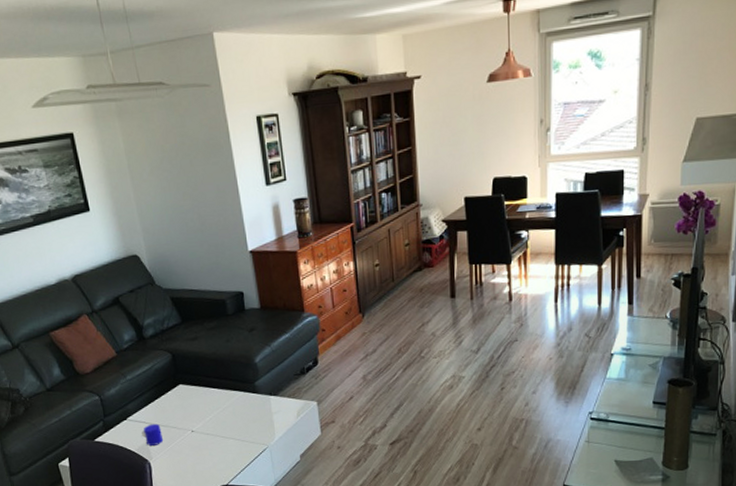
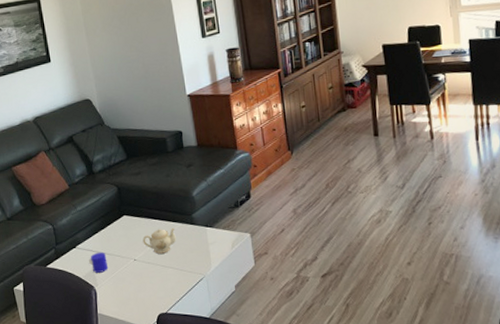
teapot: none [201,397,238,424] -> present [143,228,176,254]

